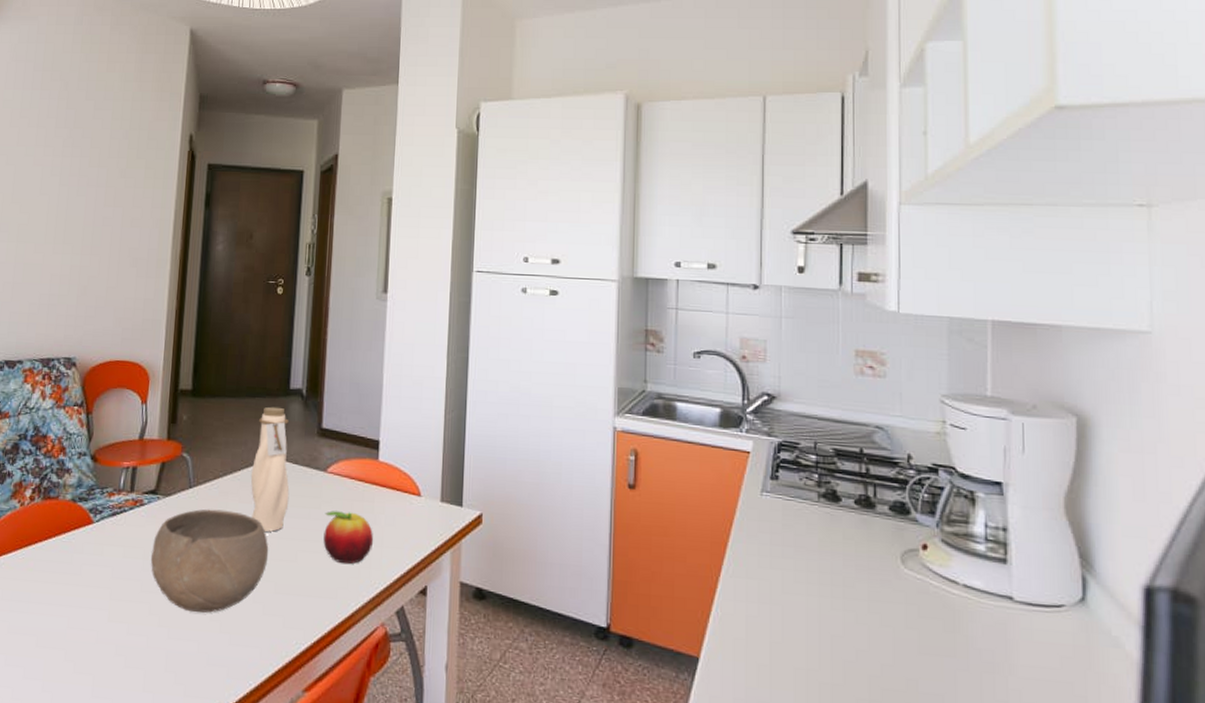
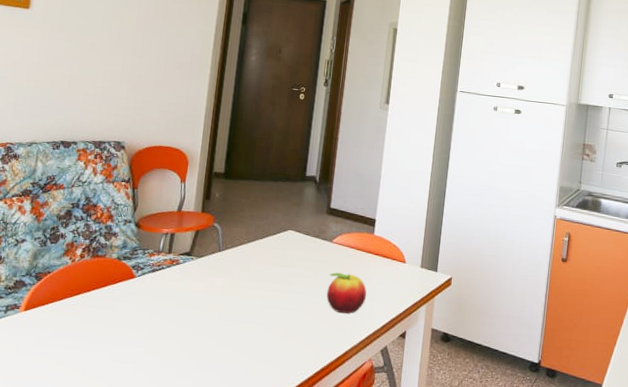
bowl: present [150,509,269,613] -> none [183,268,283,350]
water bottle: present [250,406,290,532] -> none [269,189,304,288]

